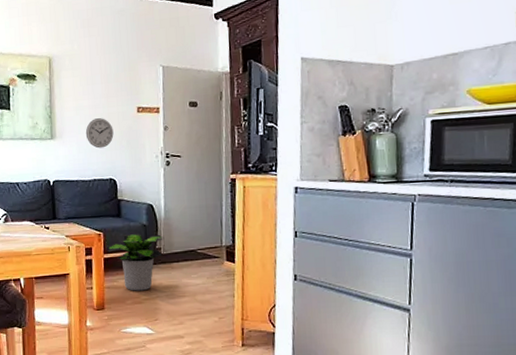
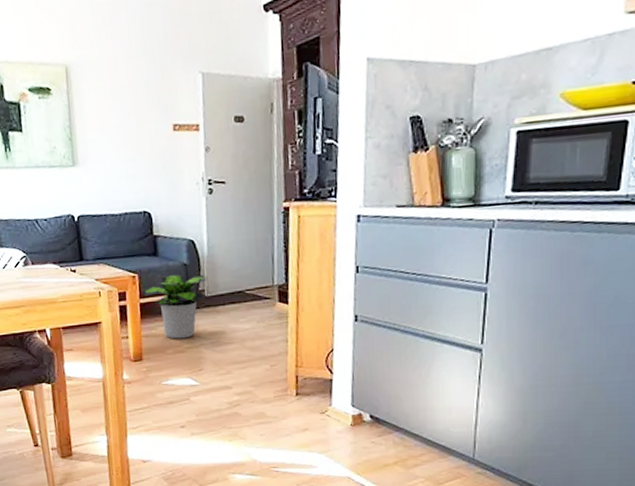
wall clock: present [85,118,114,149] -> none [113,139,147,176]

